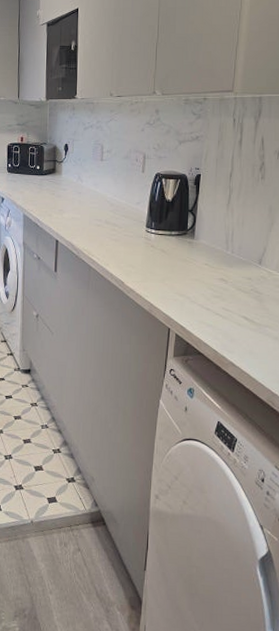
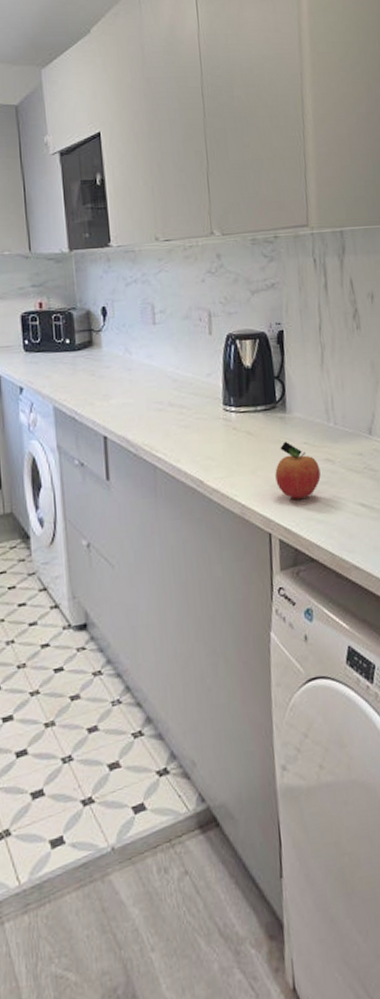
fruit: none [179,260,215,306] -> present [275,441,321,499]

